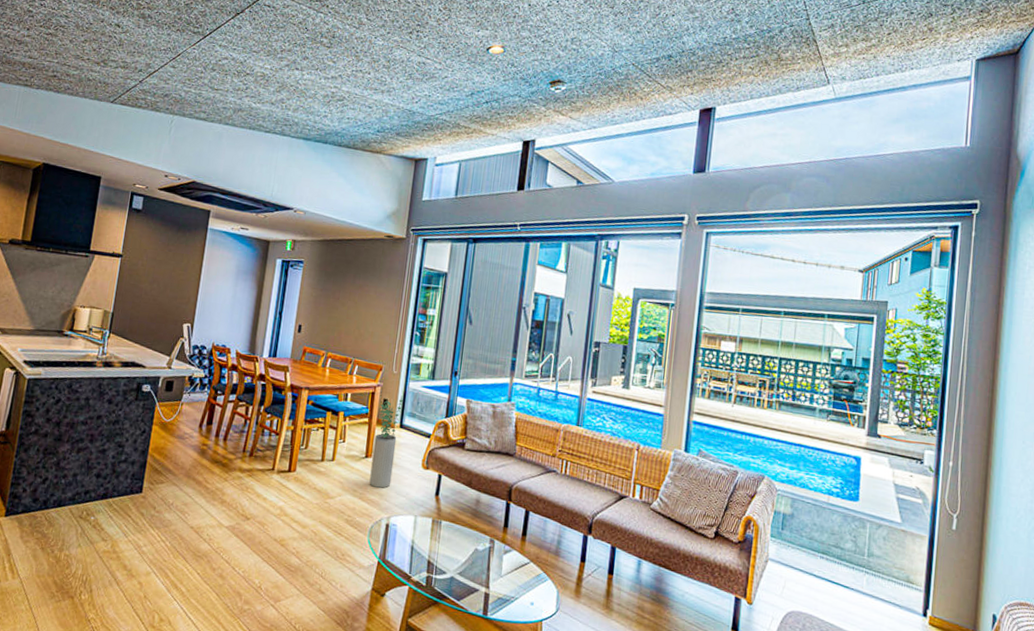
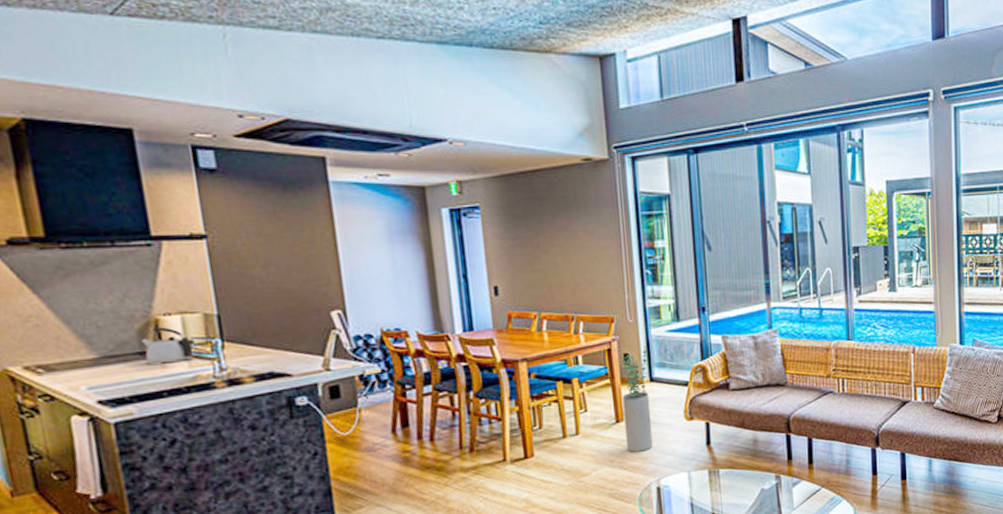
kettle: none [60,315,91,343] -> present [140,327,194,366]

